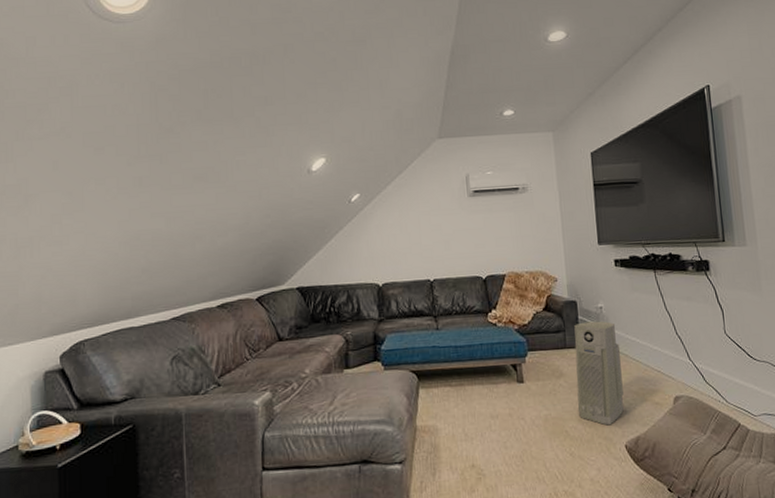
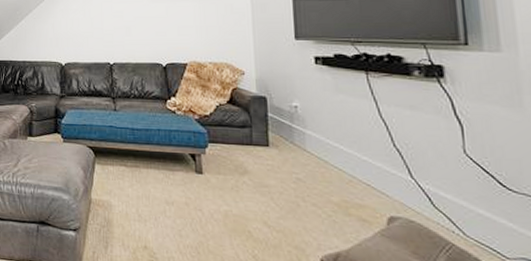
air purifier: present [574,321,624,426] -> none [262,120,321,235]

